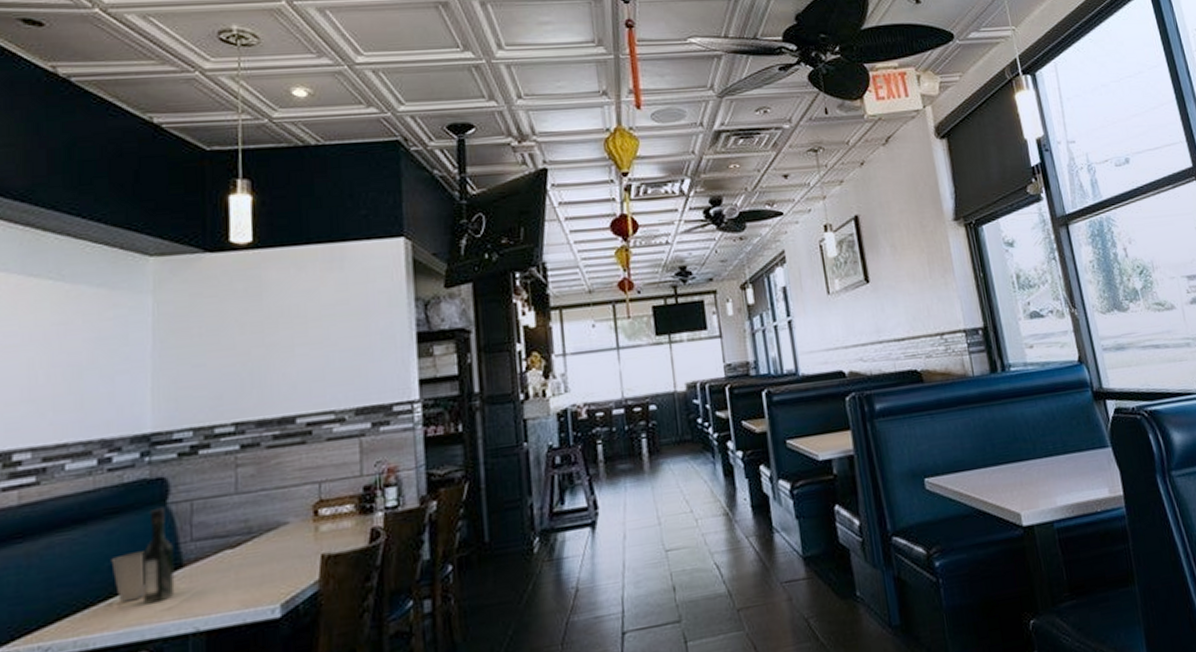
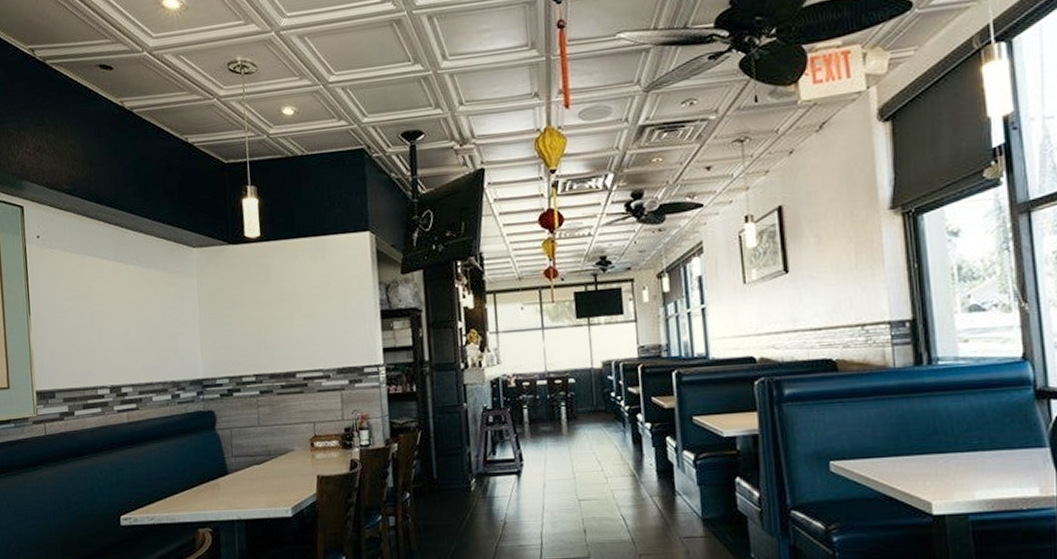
cup: present [111,551,145,603] -> none [184,461,206,494]
bottle: present [142,507,175,605] -> none [203,431,225,497]

